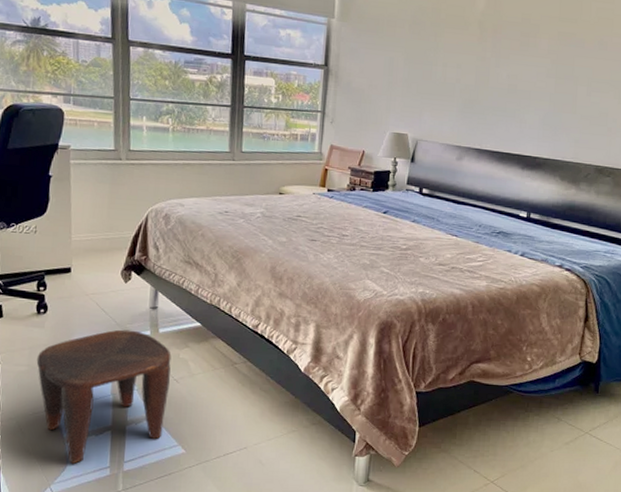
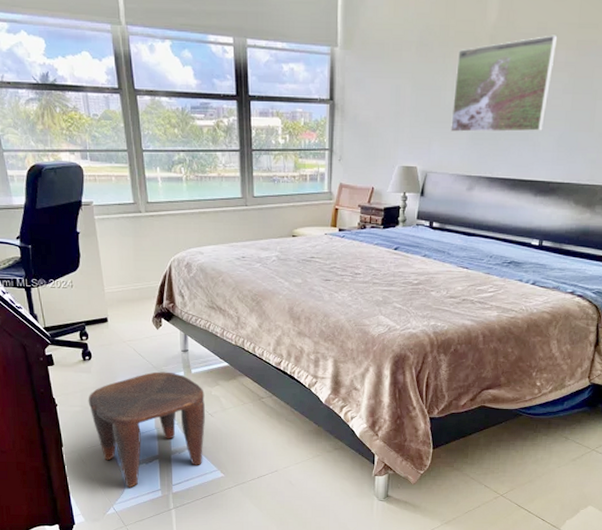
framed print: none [441,25,541,110] -> present [450,35,558,132]

